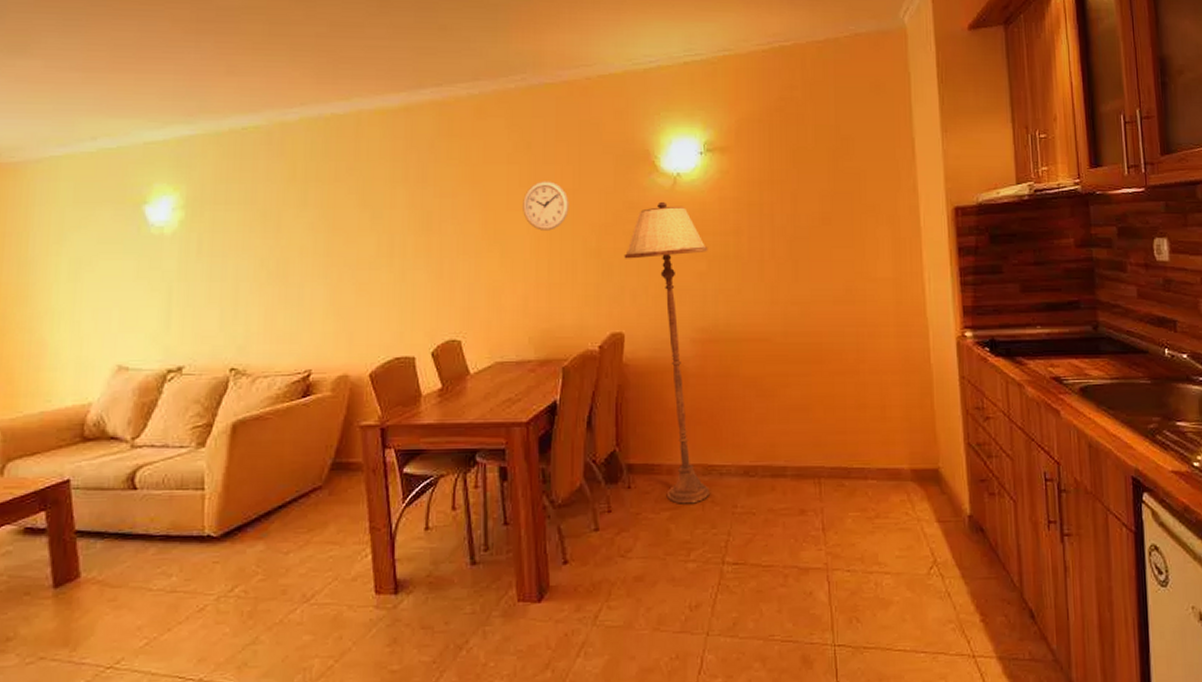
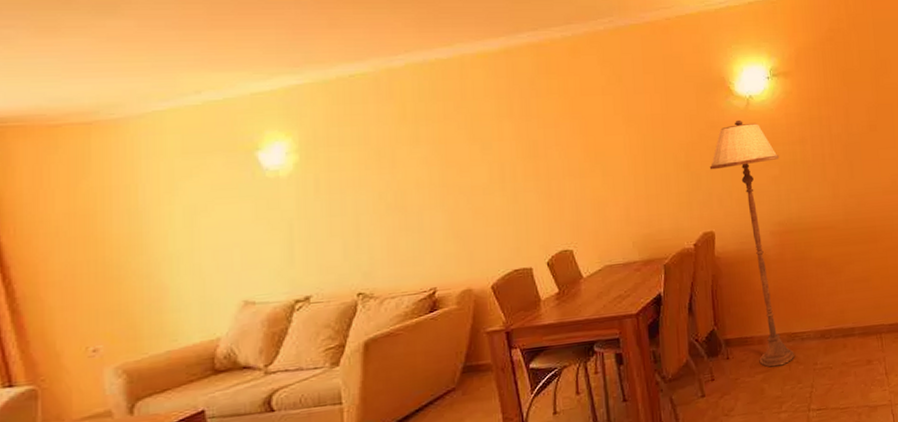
wall clock: present [523,181,569,231] -> none [618,108,660,151]

